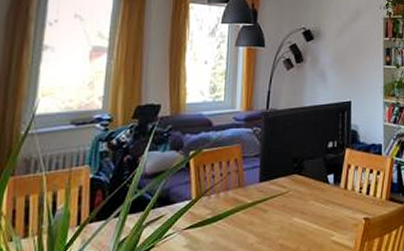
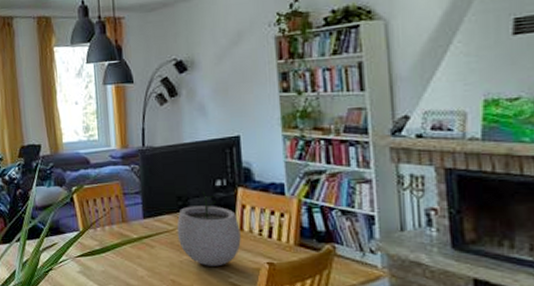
plant pot: none [290,153,345,227] -> present [176,191,241,267]

